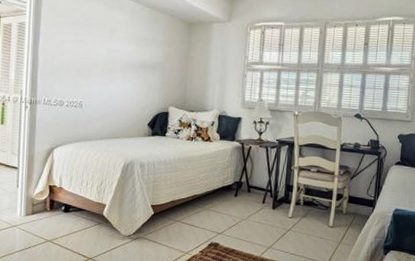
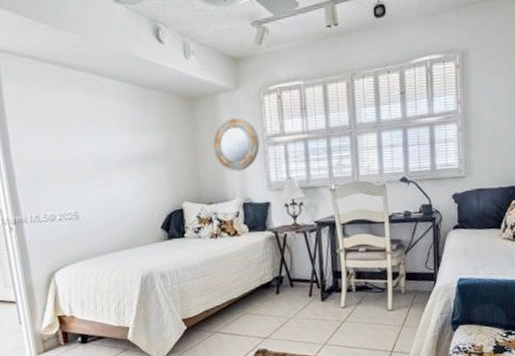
home mirror: none [201,44,241,88] -> present [212,117,260,172]

